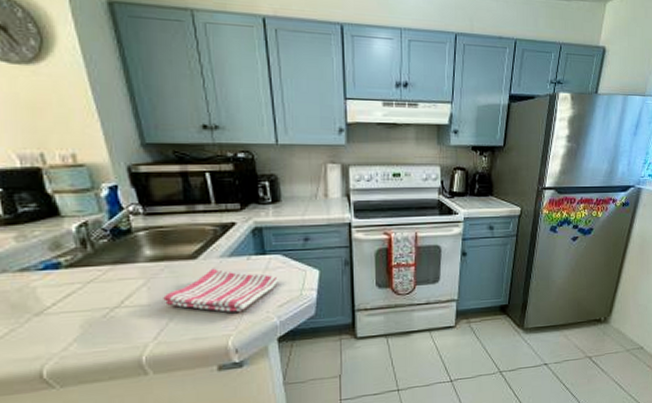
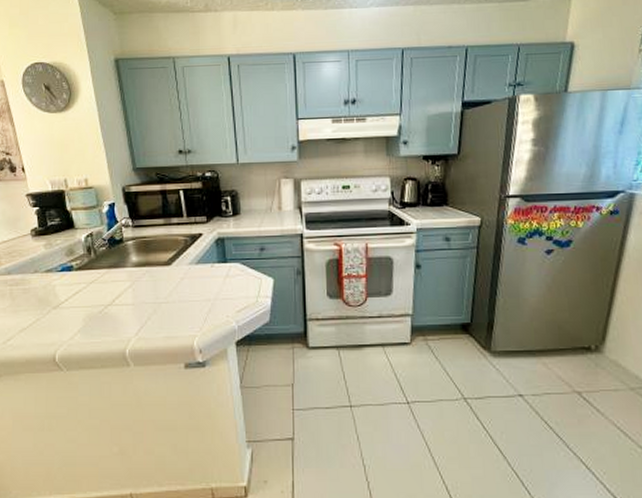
dish towel: present [163,268,280,312] -> none [144,274,238,315]

